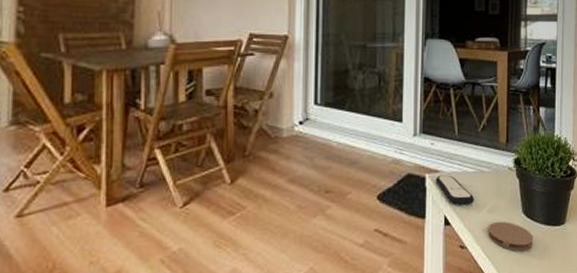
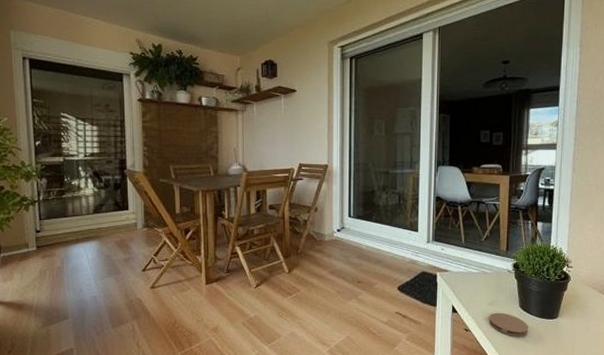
remote control: present [435,175,474,205] -> none [445,274,477,298]

